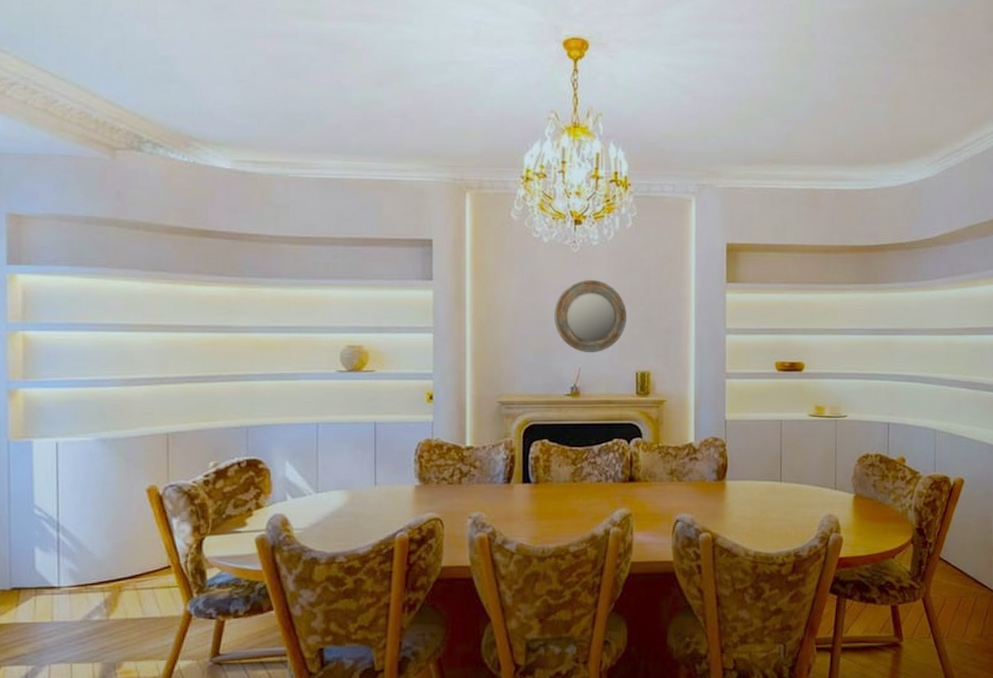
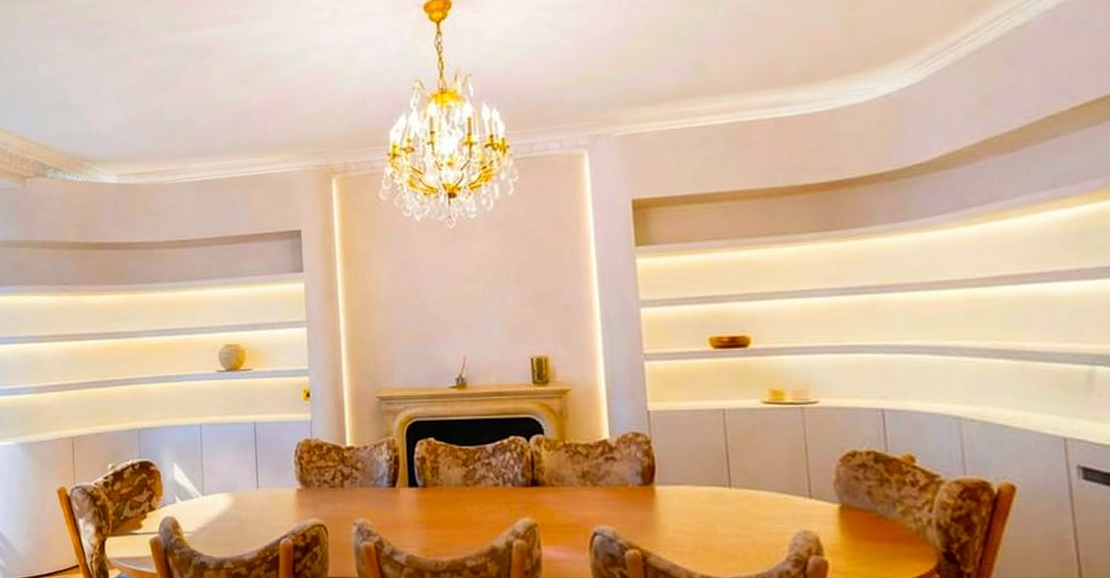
home mirror: present [554,280,626,353] -> none [432,257,515,339]

